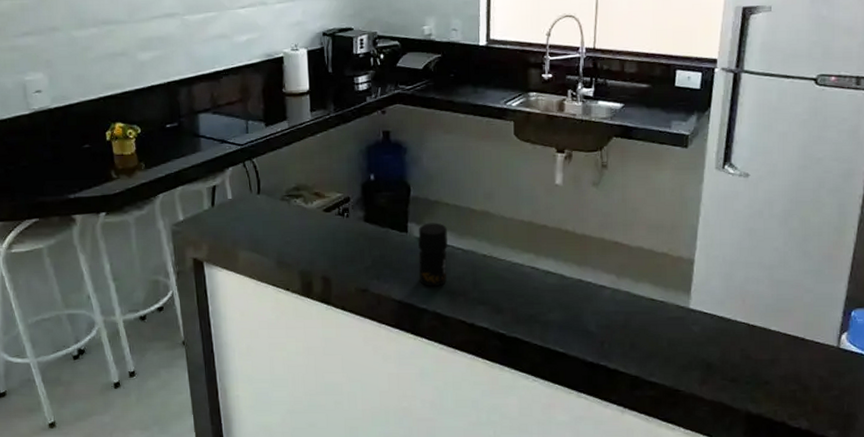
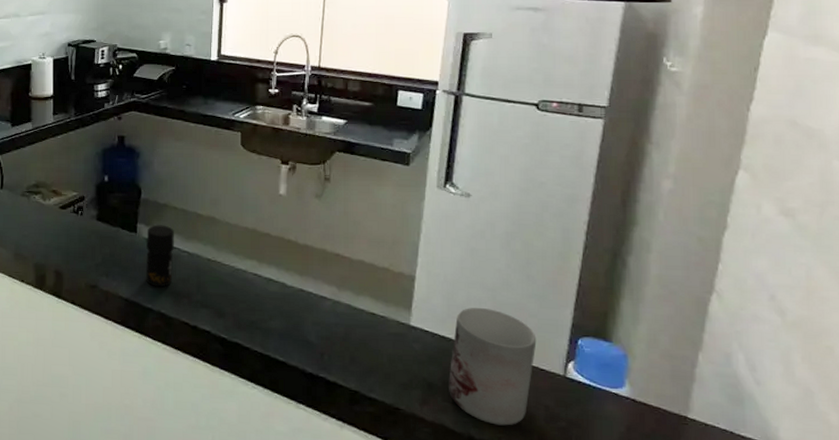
mug: none [726,286,812,399] -> present [447,307,537,426]

